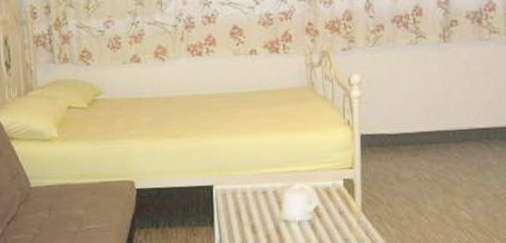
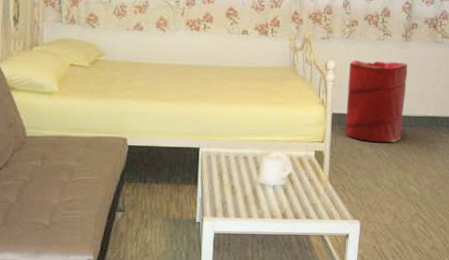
laundry hamper: none [376,67,449,164] -> present [345,59,408,143]

